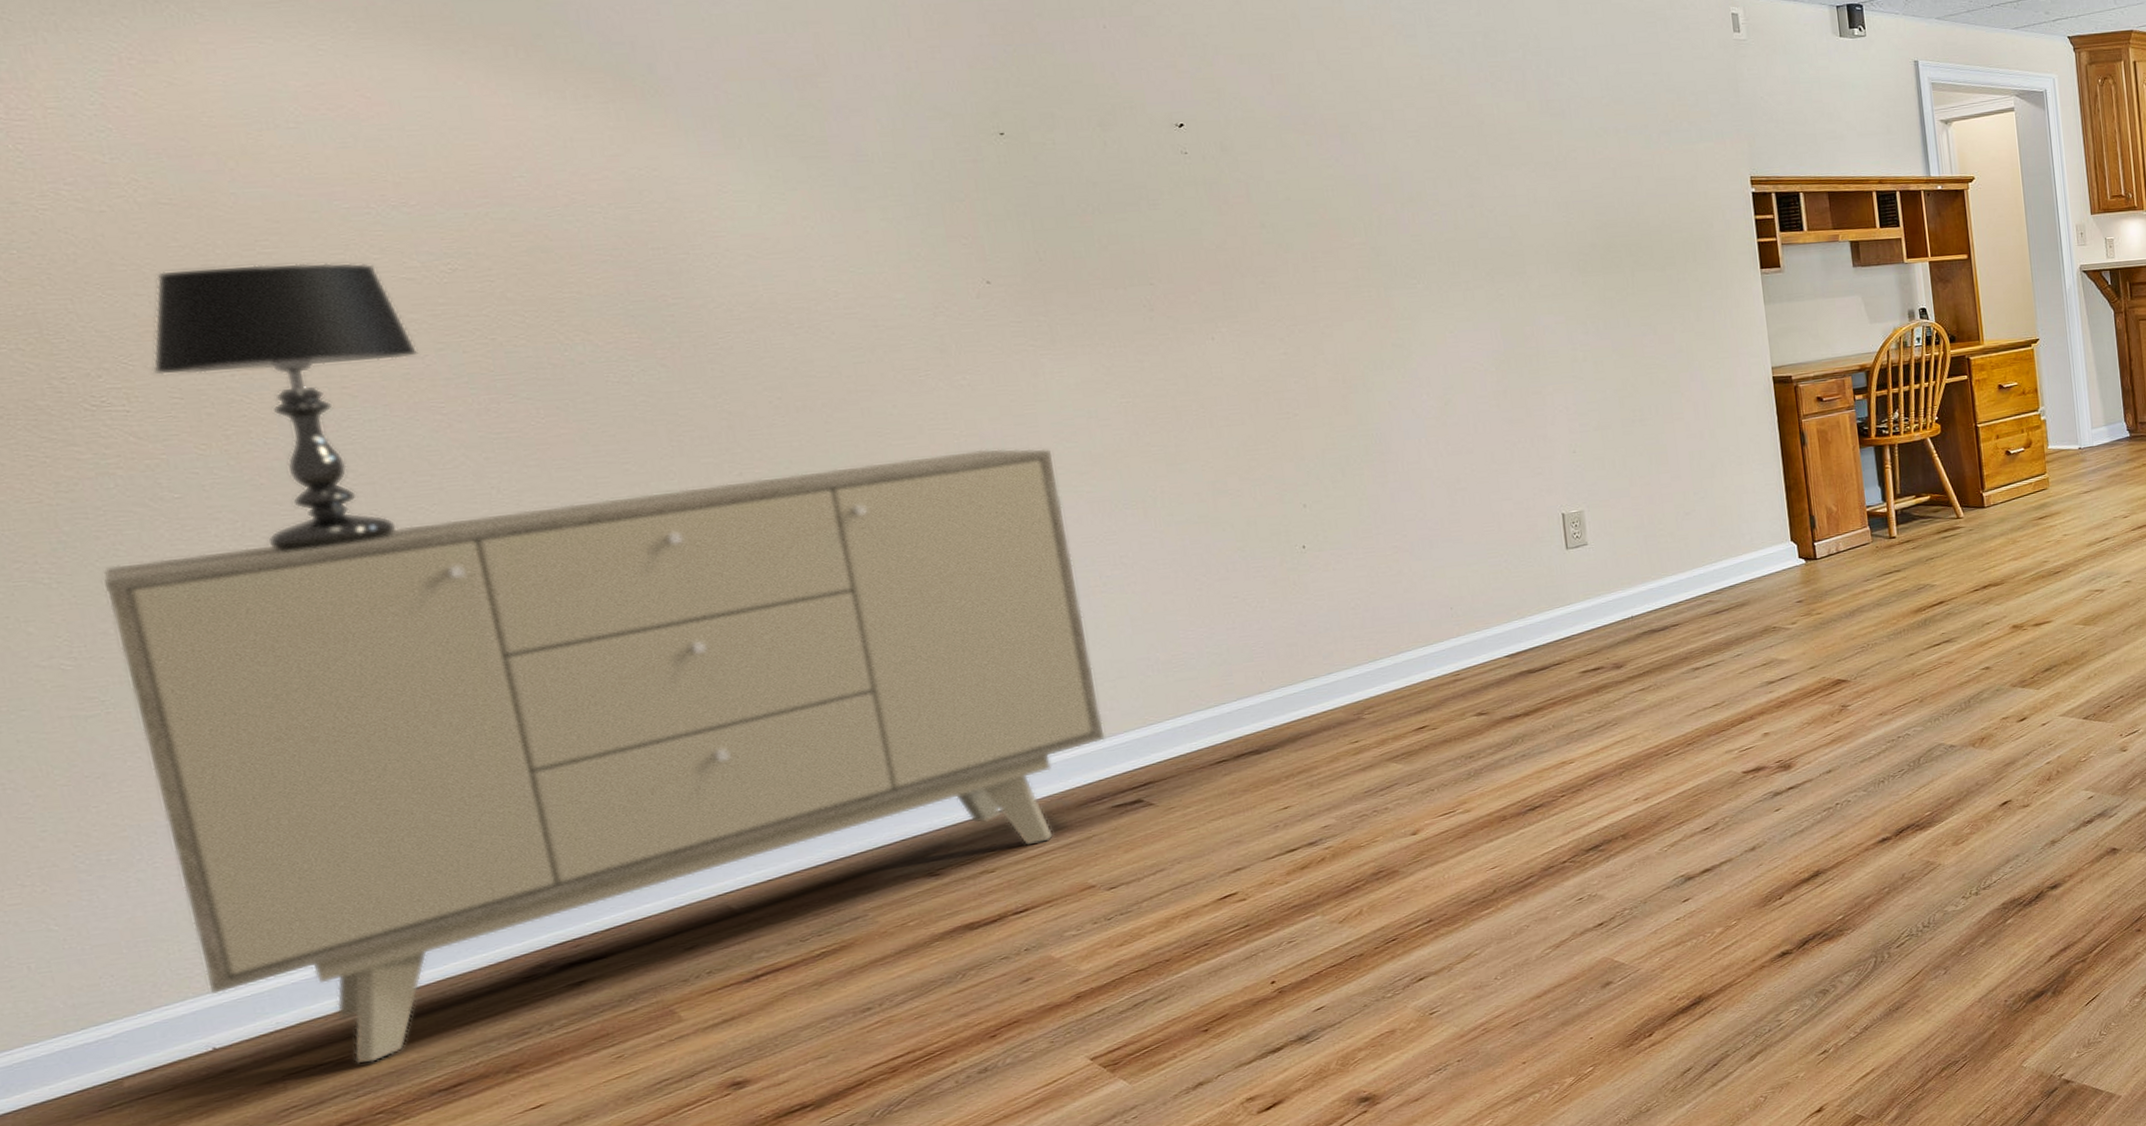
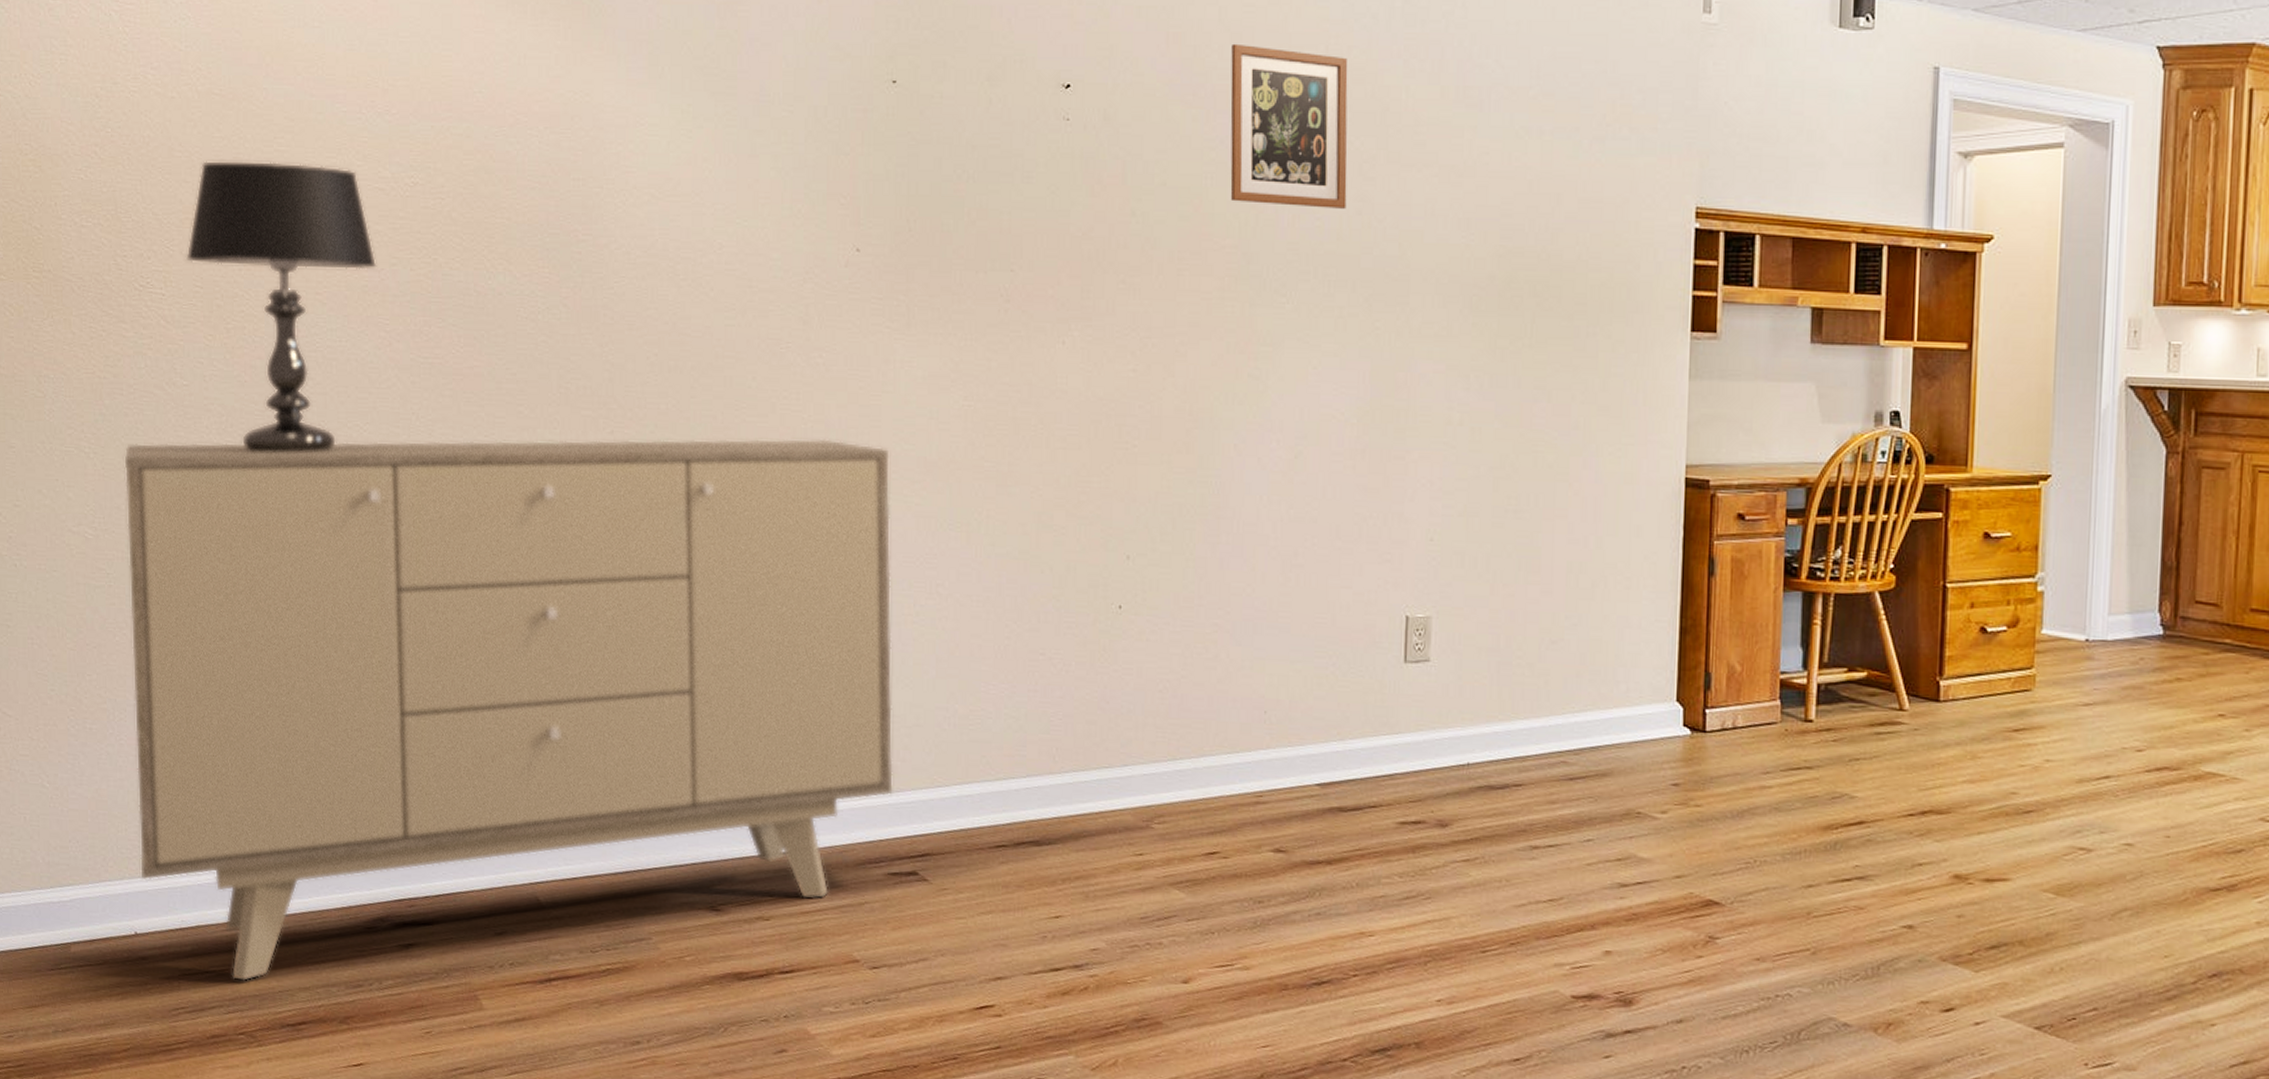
picture frame: none [1333,79,1459,208] -> present [1230,43,1348,209]

